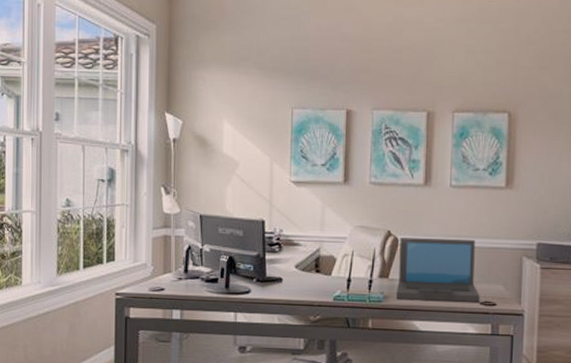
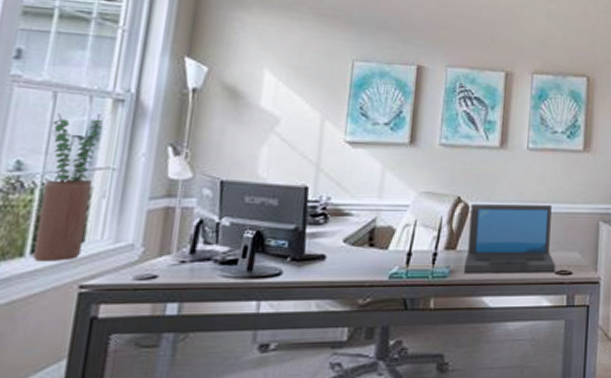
vase: none [84,161,116,275] -> present [32,112,103,263]

